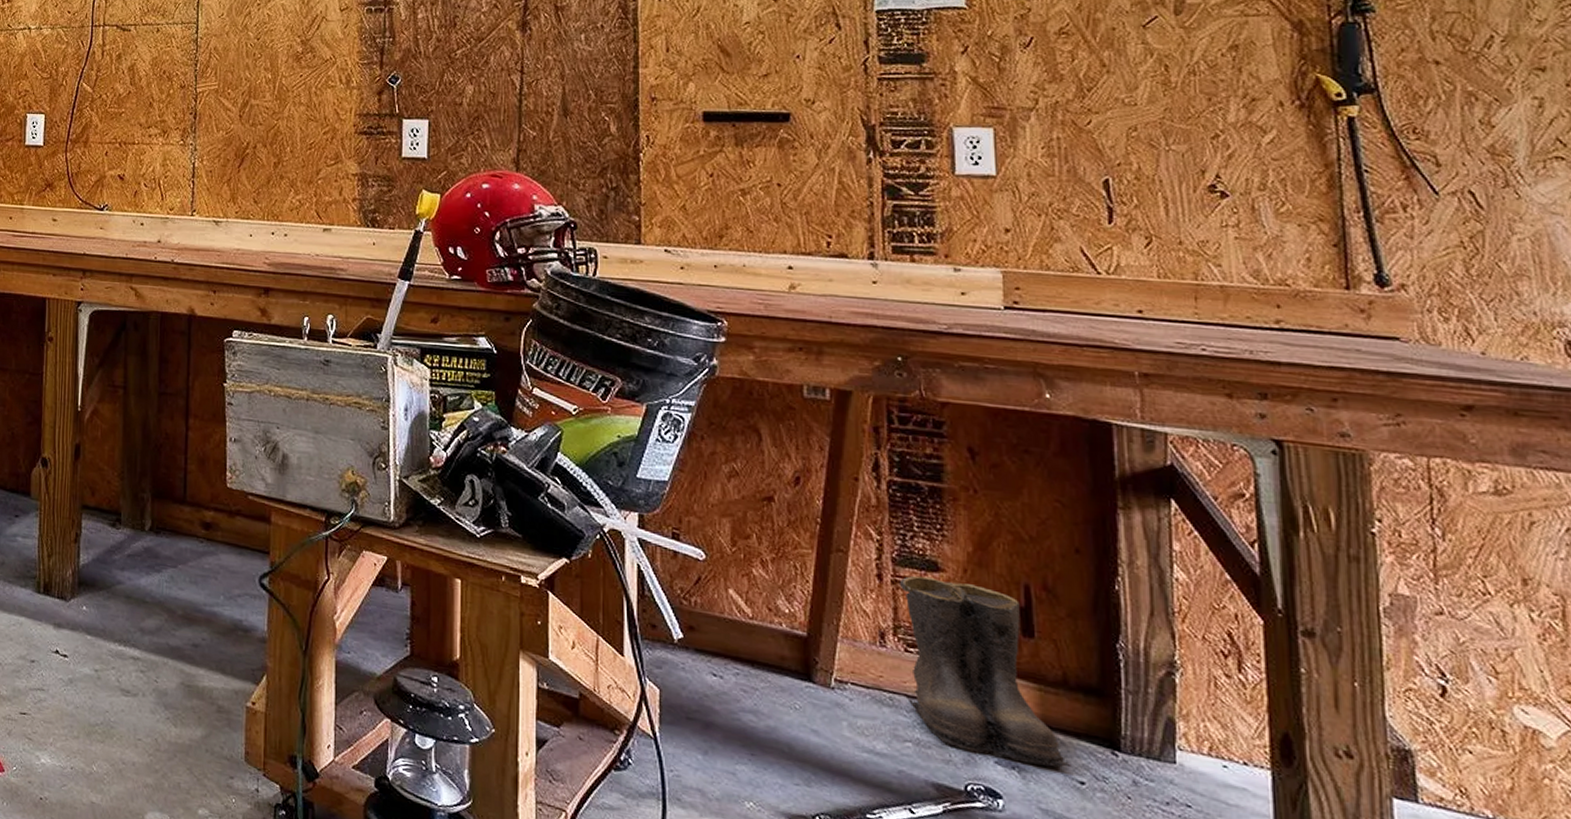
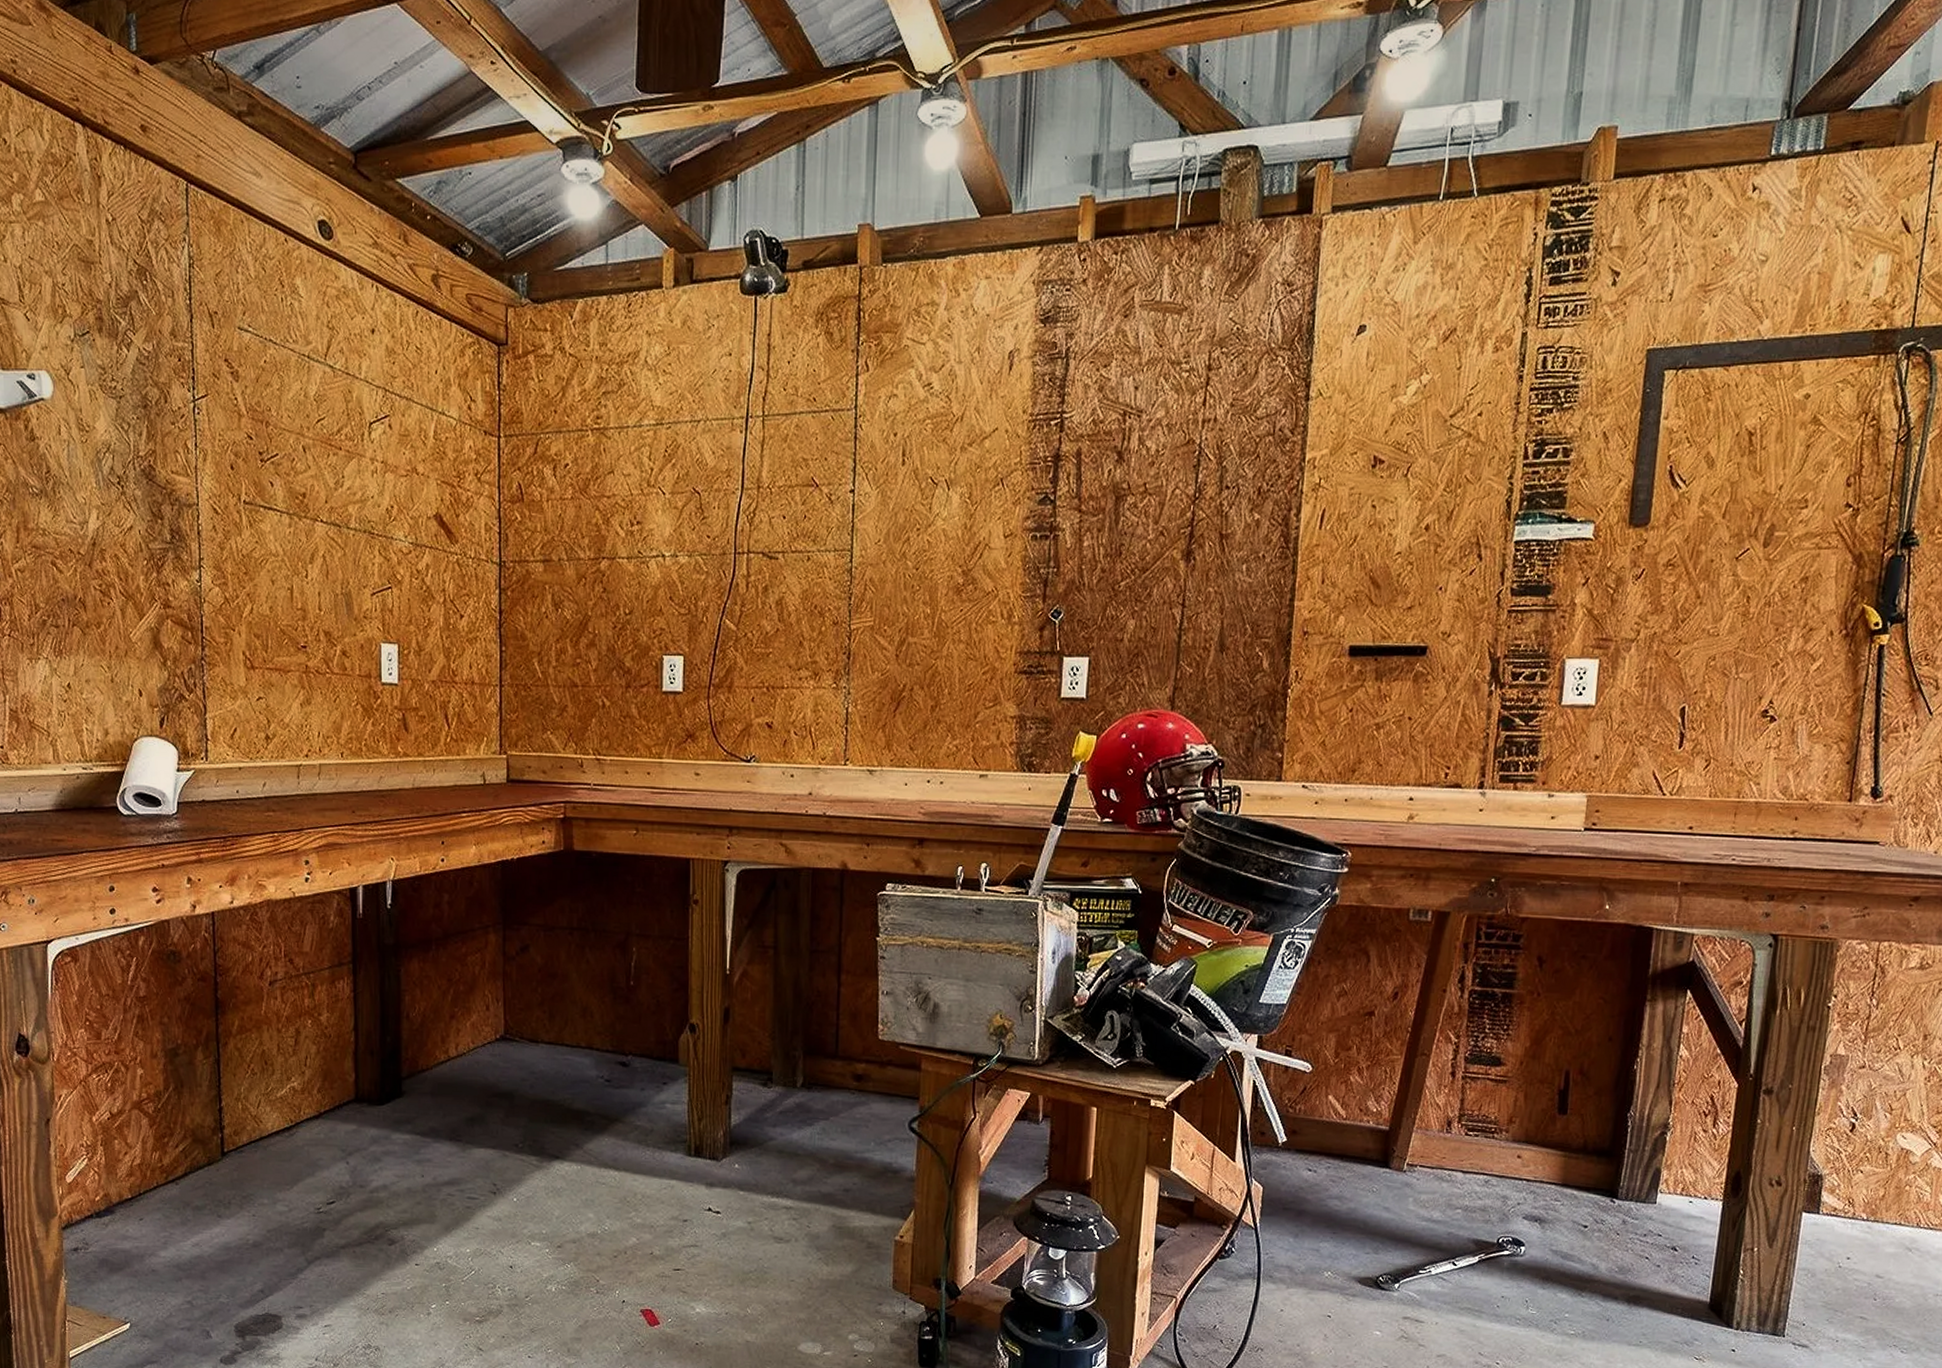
boots: present [899,575,1072,768] -> none [1463,1070,1580,1217]

